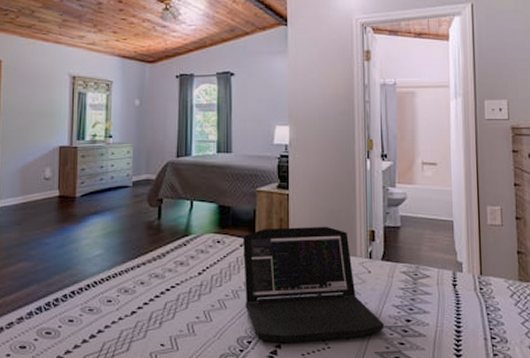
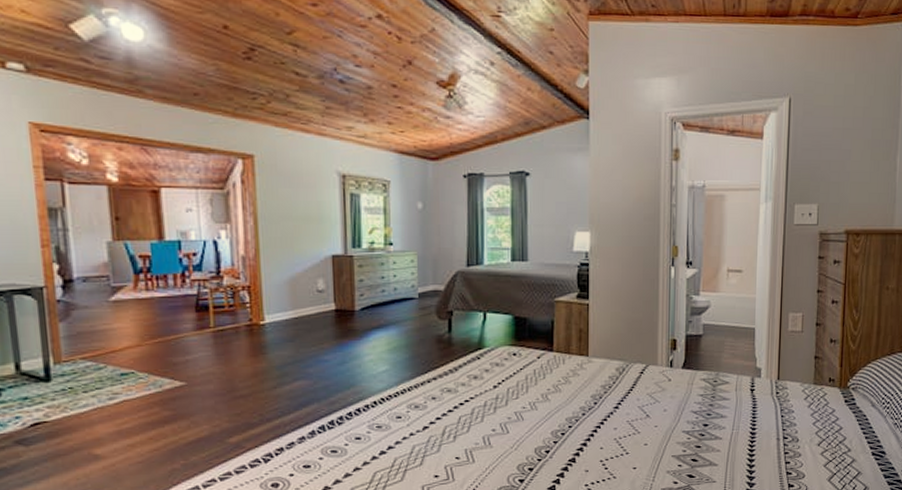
laptop: present [243,226,384,342] -> none [541,336,682,451]

